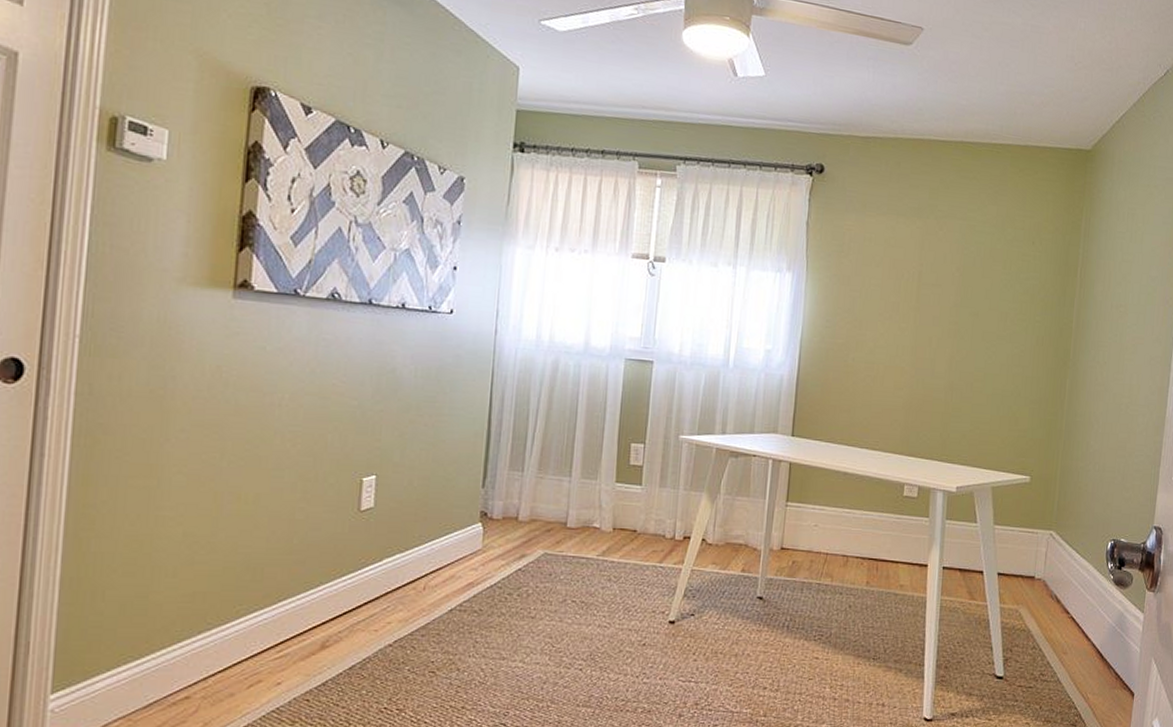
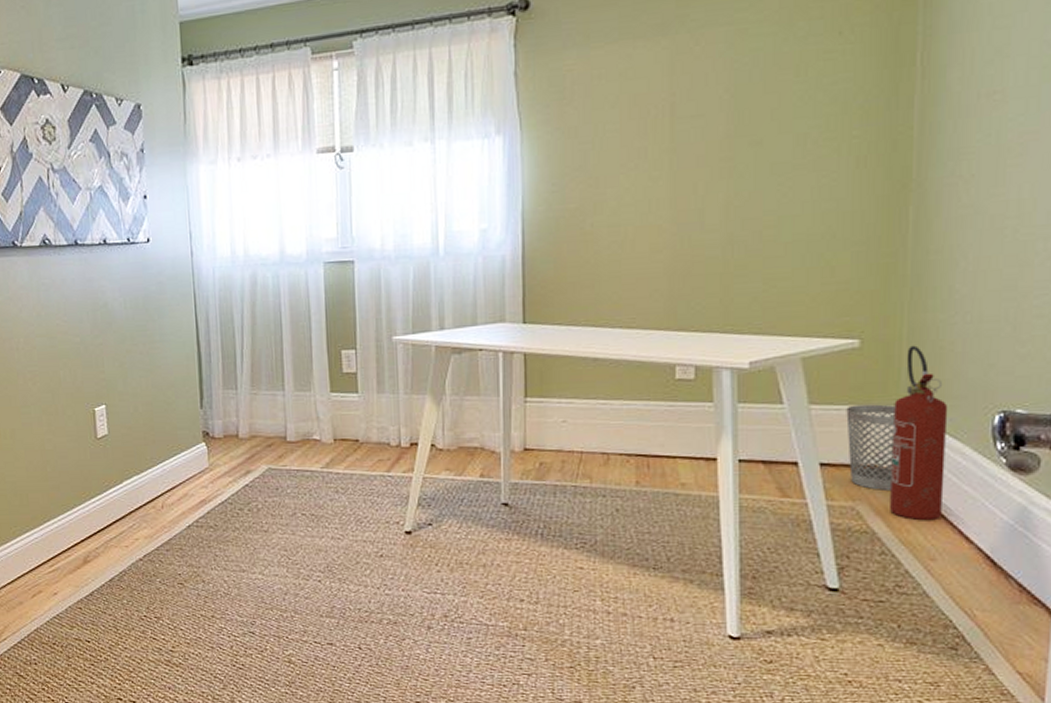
wastebasket: none [1017,527,1049,597] -> present [846,404,896,490]
fire extinguisher: none [1041,484,1081,622] -> present [890,345,948,521]

